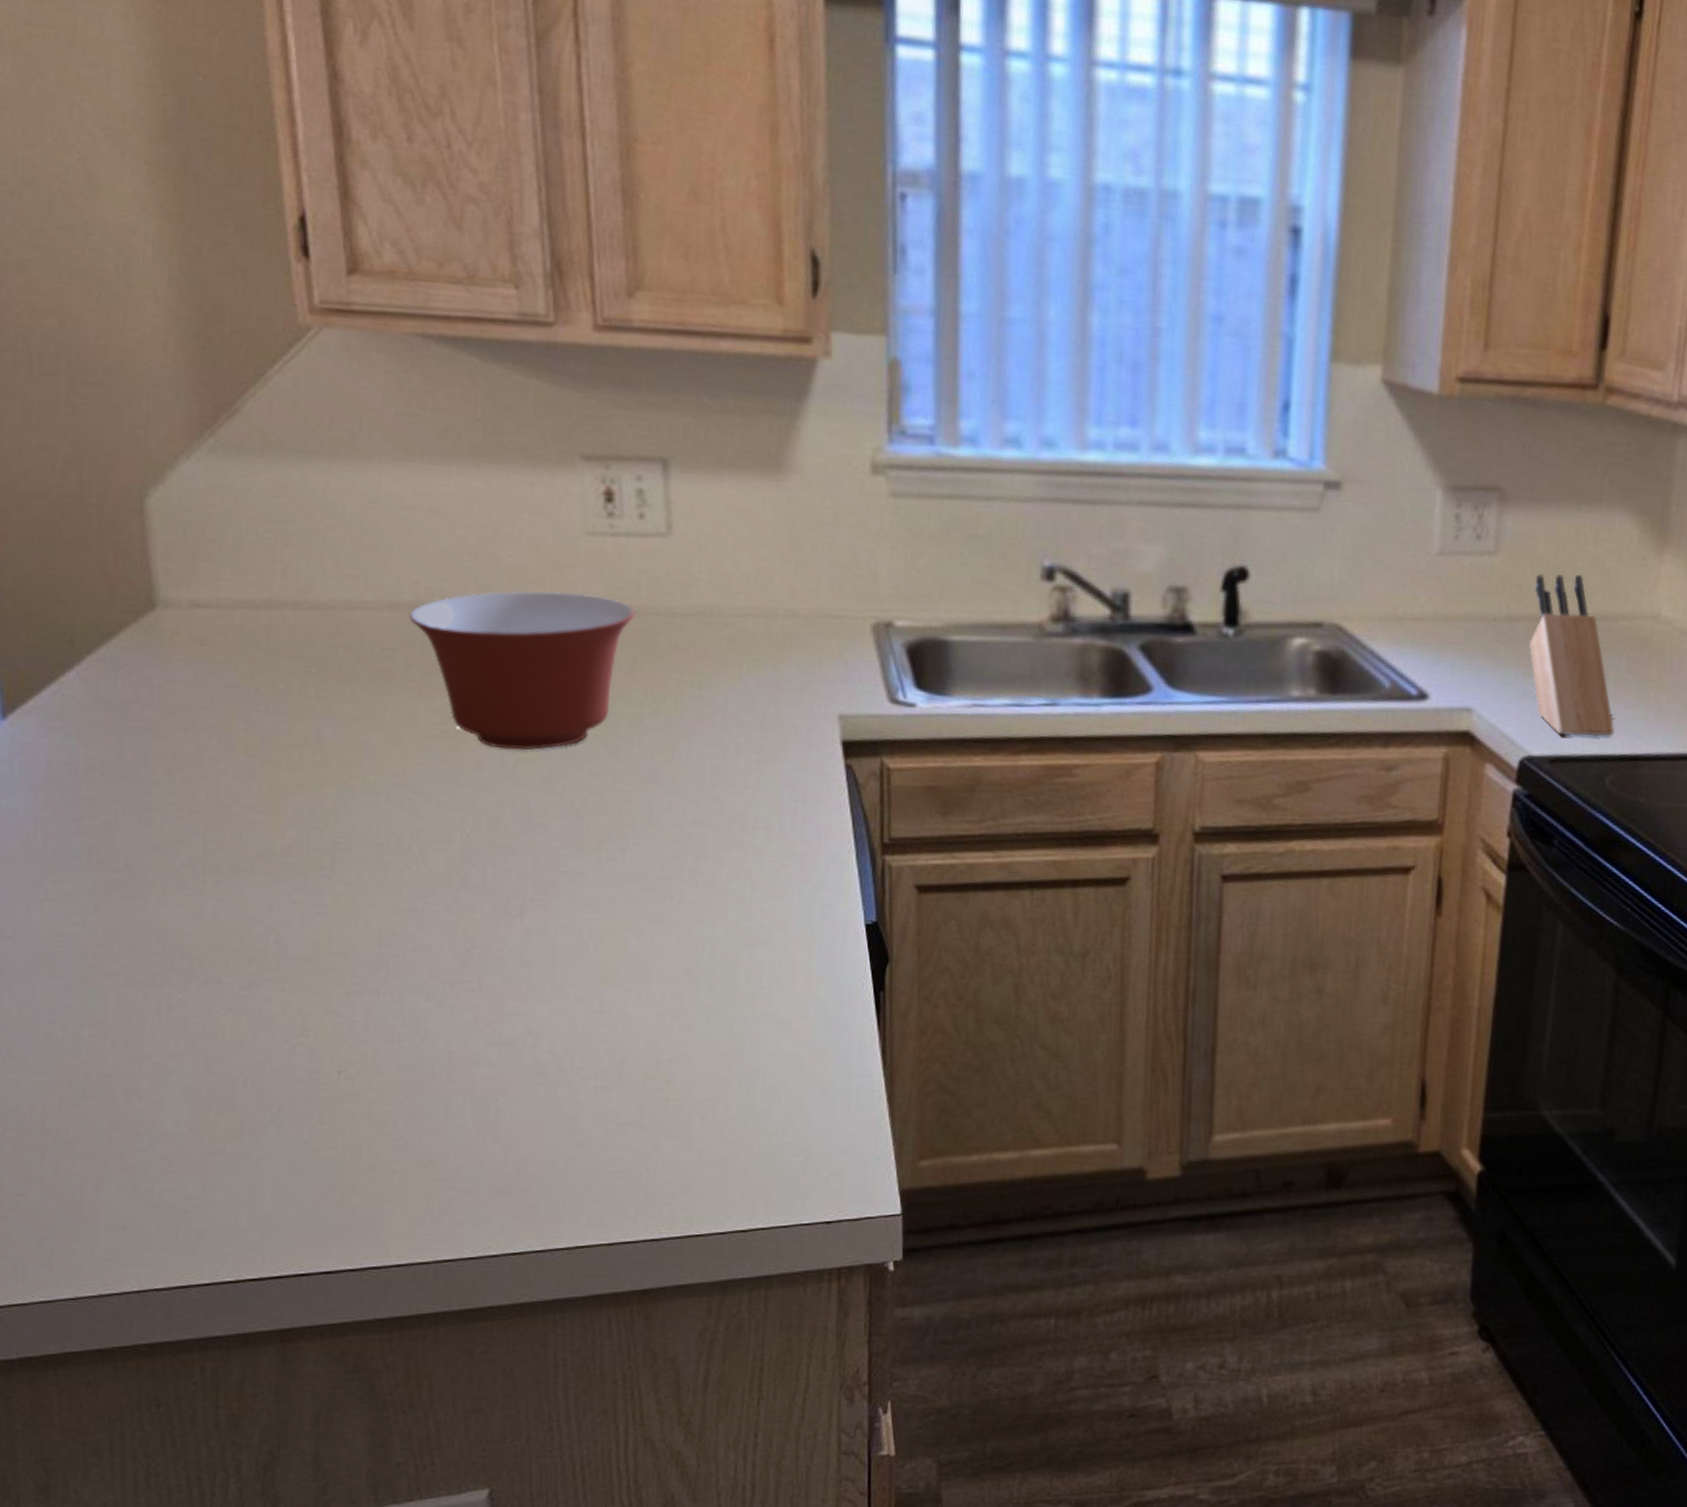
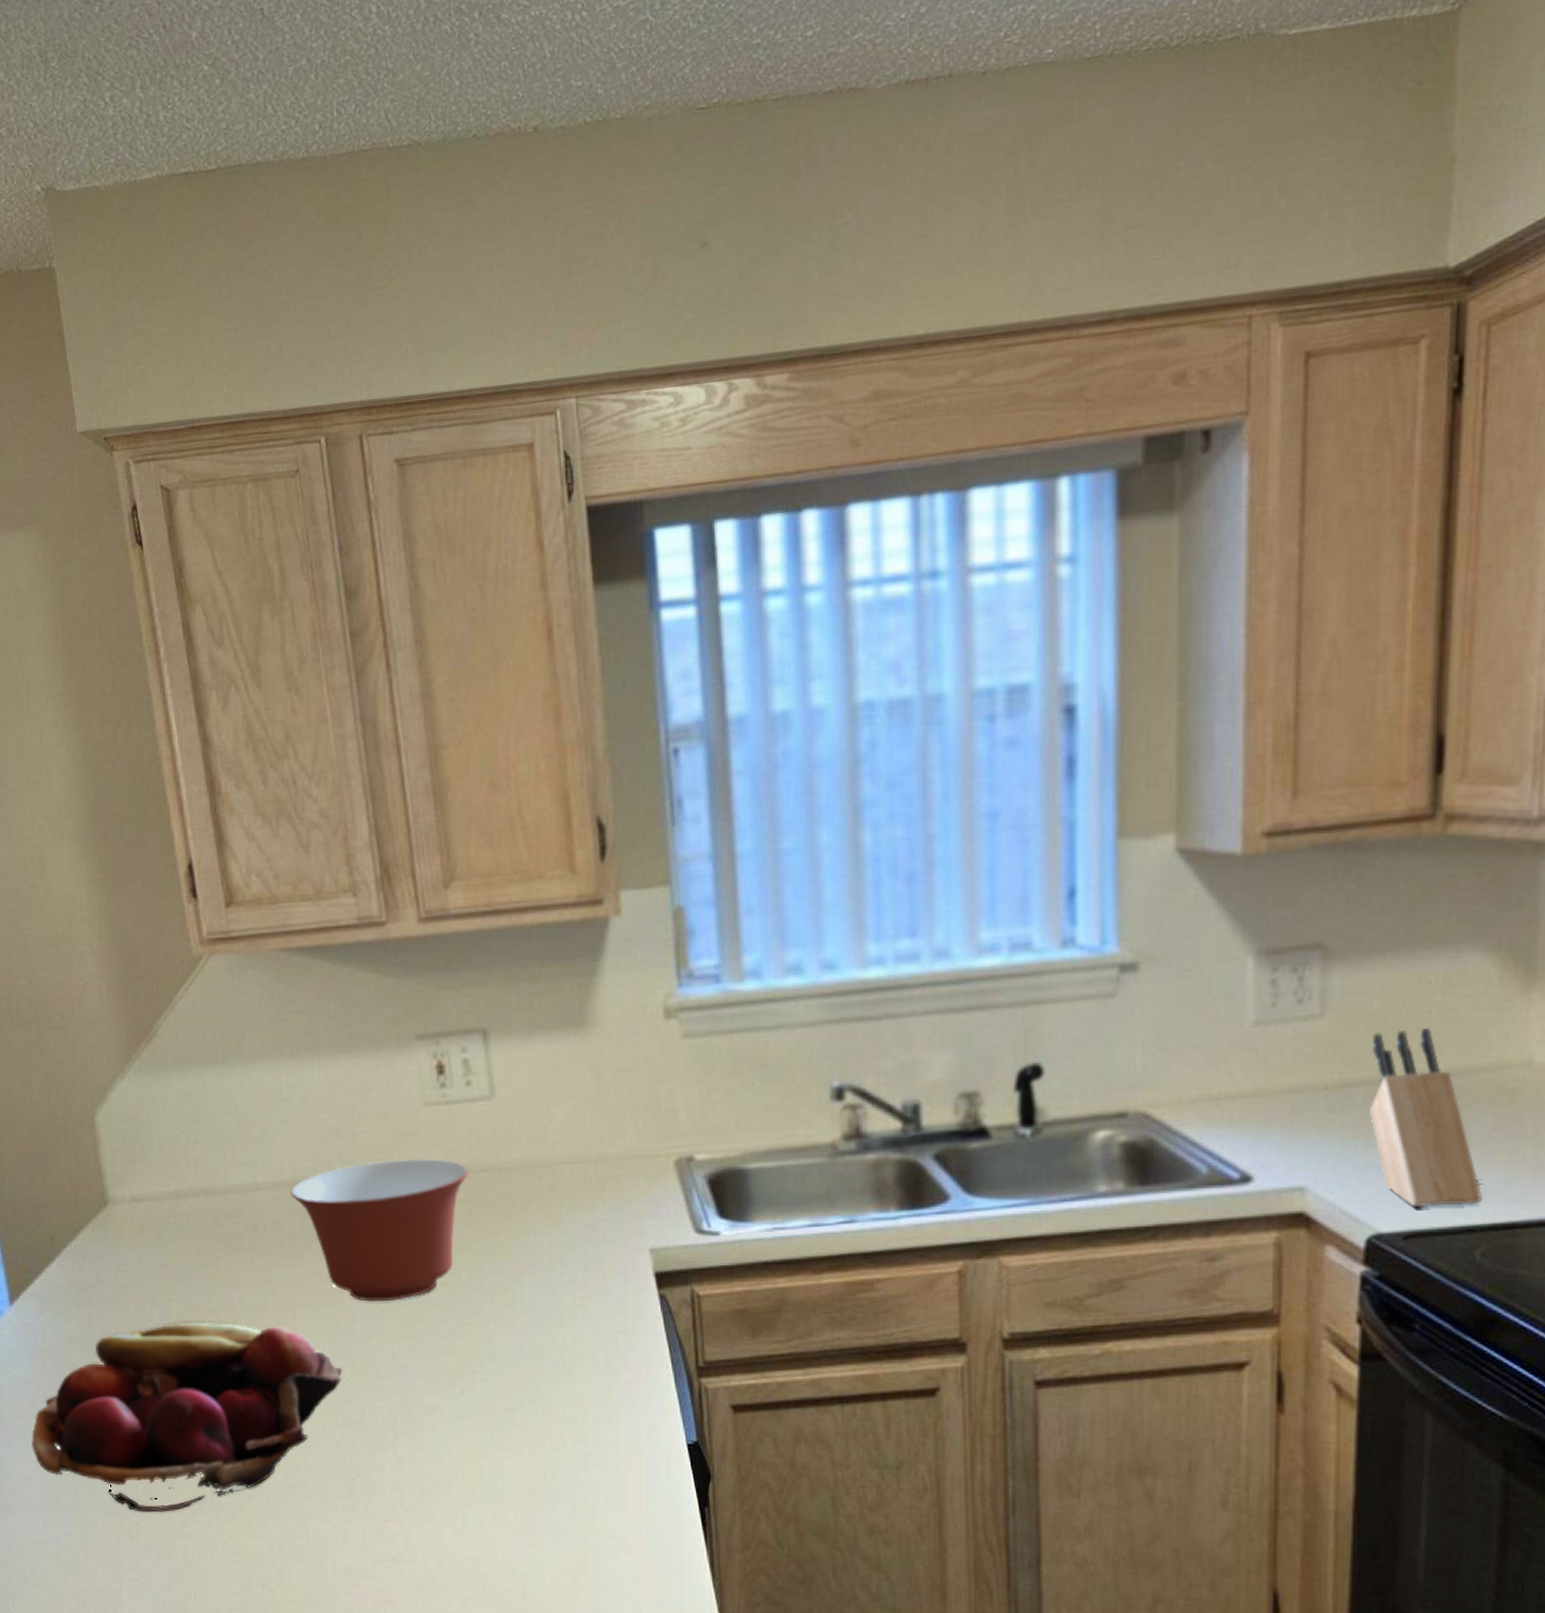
fruit basket: none [21,756,462,984] -> present [31,1322,343,1513]

